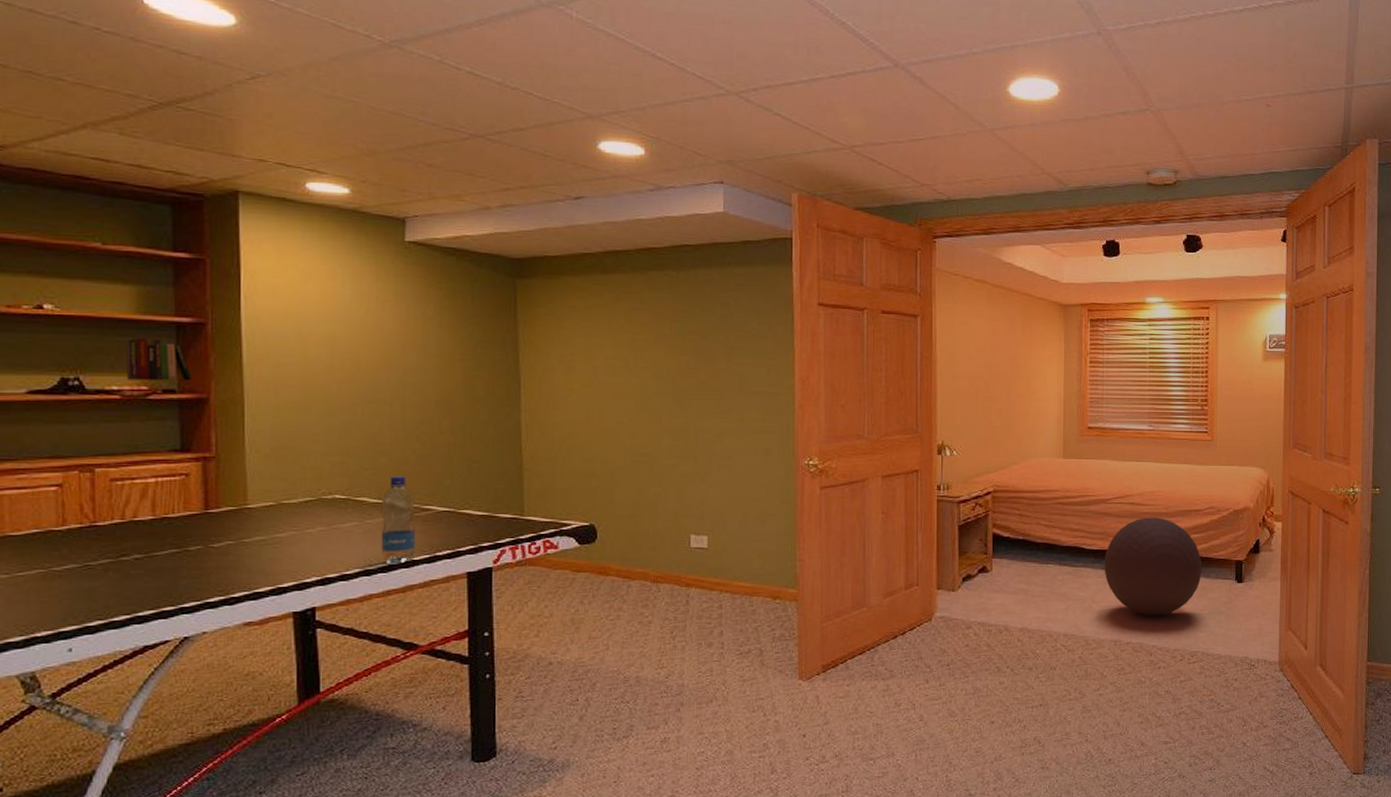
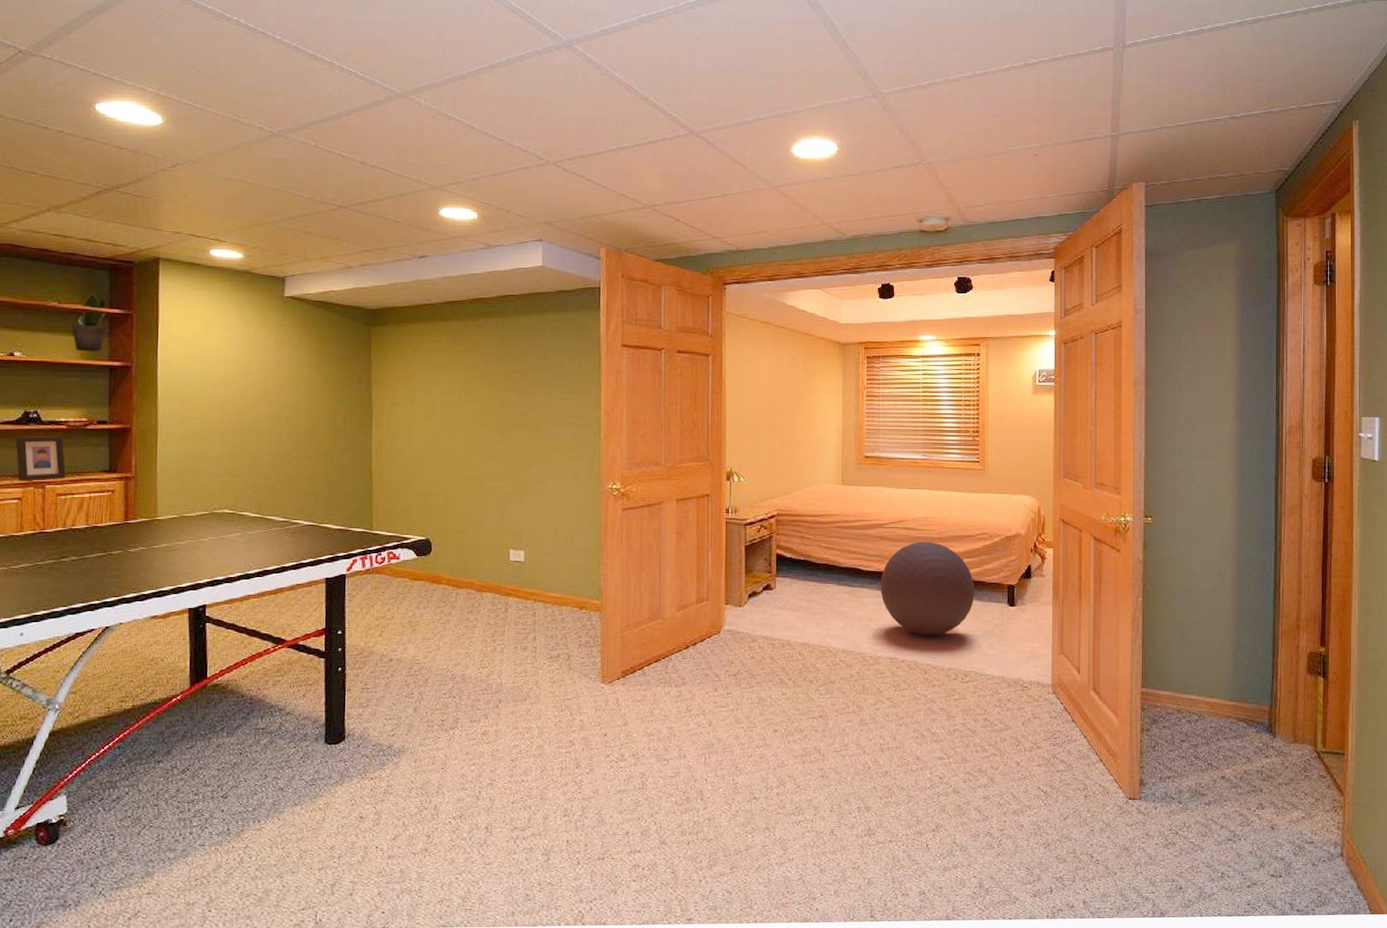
picture frame: none [50,407,122,464] -> present [15,435,66,481]
potted plant: none [122,232,170,305] -> present [71,293,106,352]
books: present [125,338,192,381] -> none [71,379,119,414]
bottle: present [381,476,416,564] -> none [258,494,286,570]

